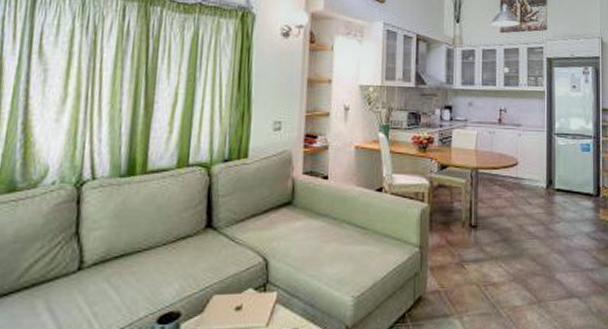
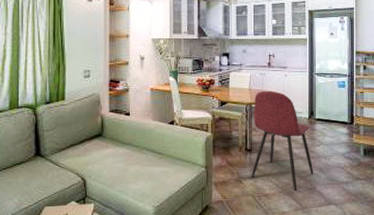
dining chair: none [475,153,552,280] -> present [251,91,314,192]

